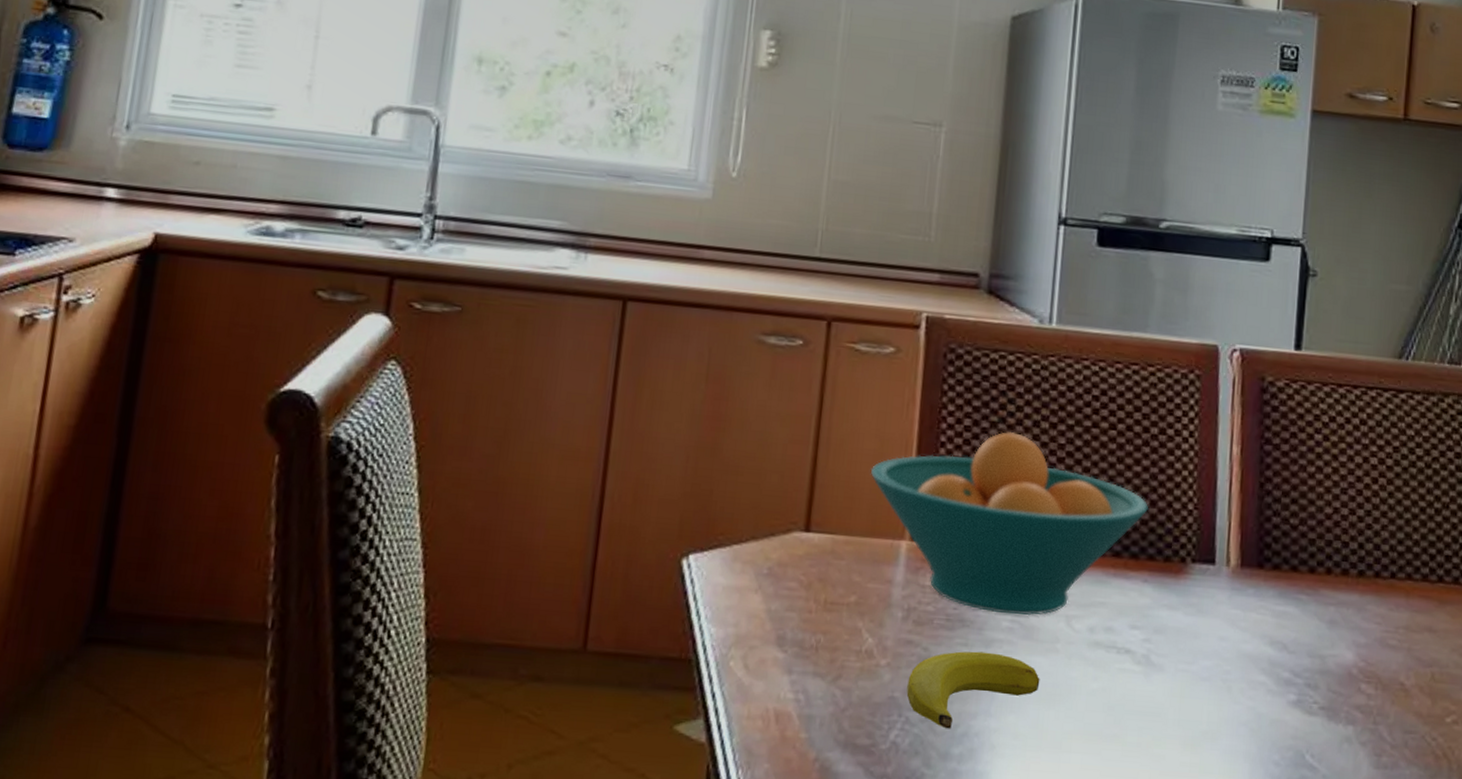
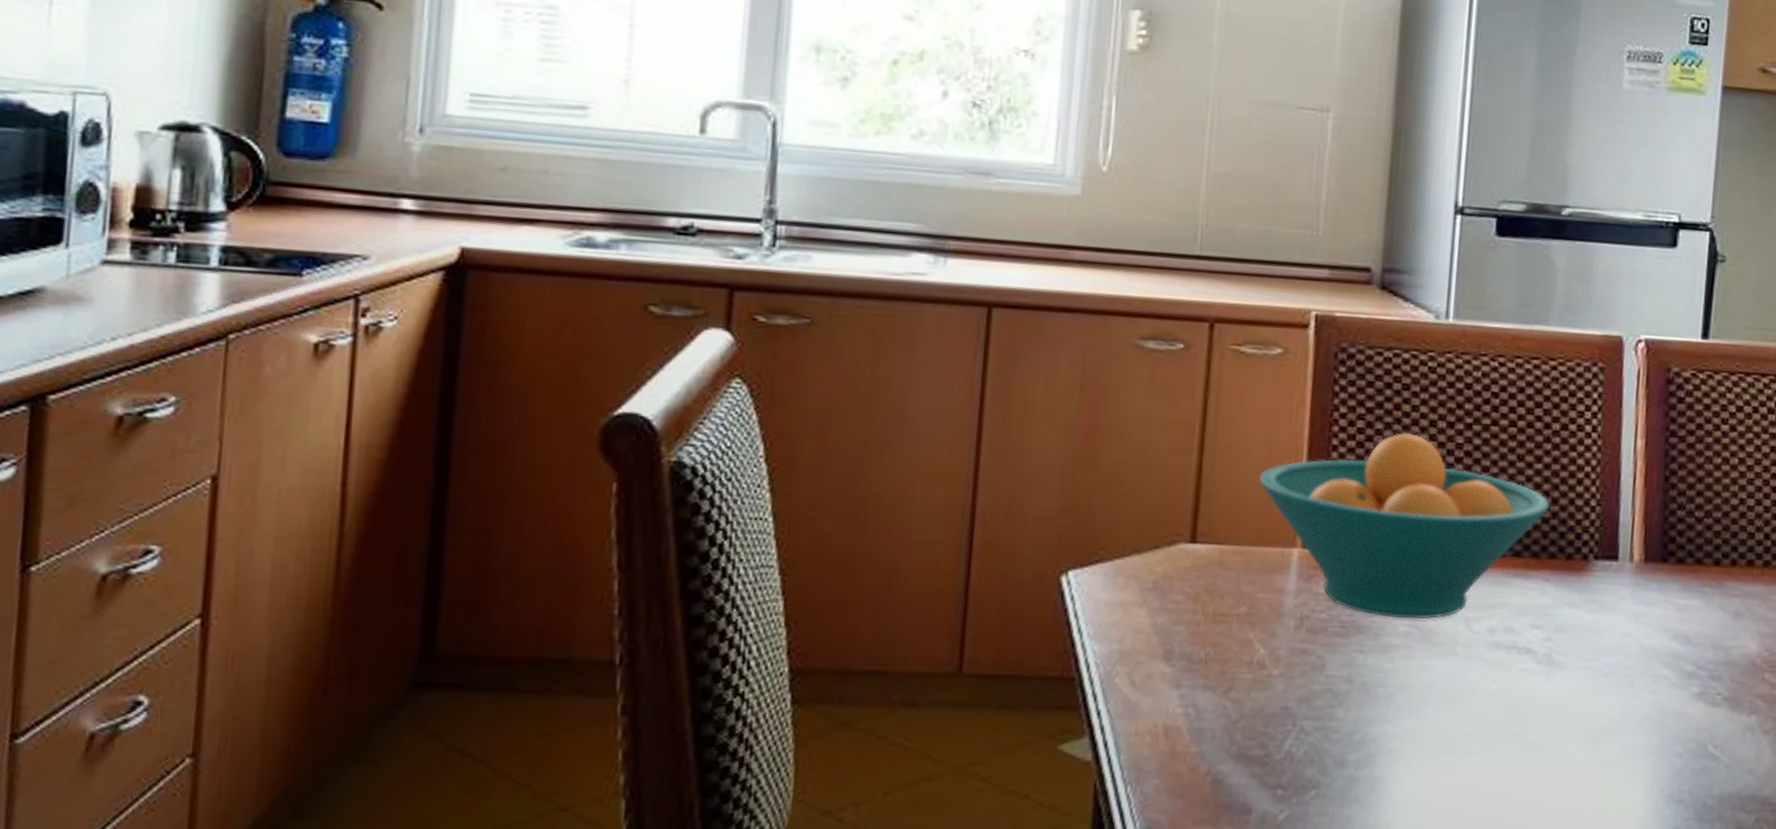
banana: present [906,651,1040,729] -> none [1301,657,1439,737]

